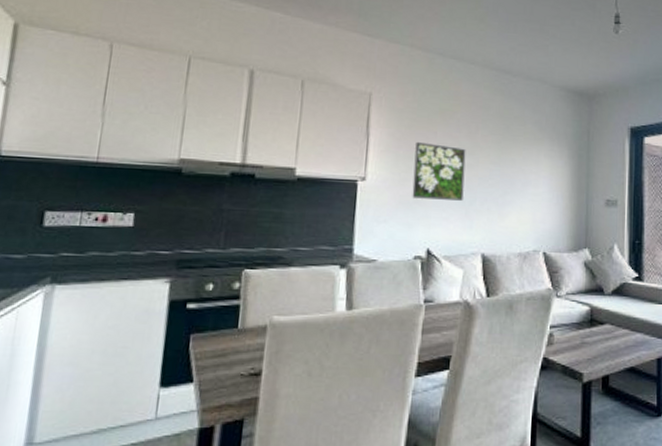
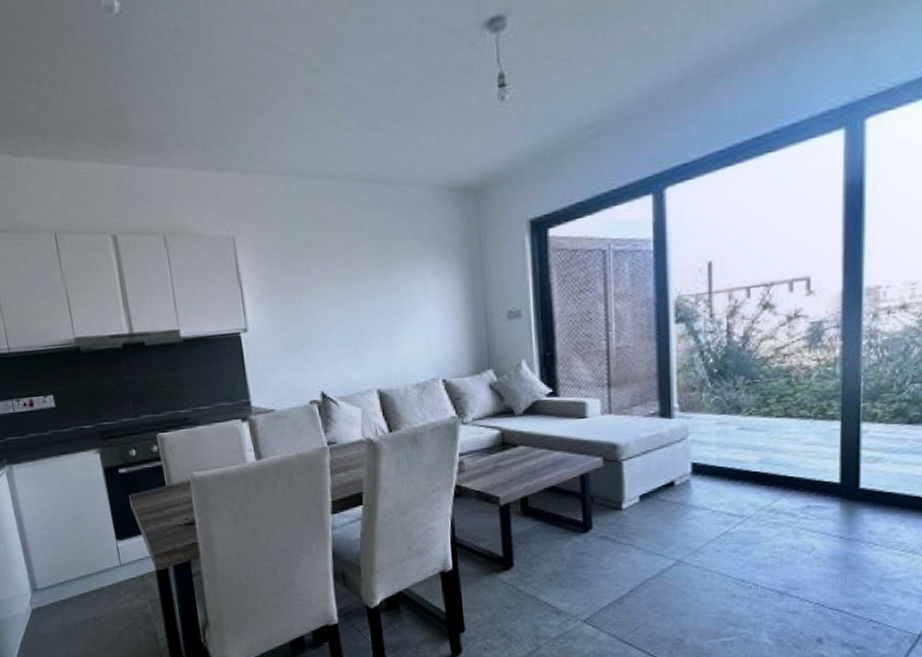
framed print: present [412,141,466,201] -> none [290,279,349,342]

